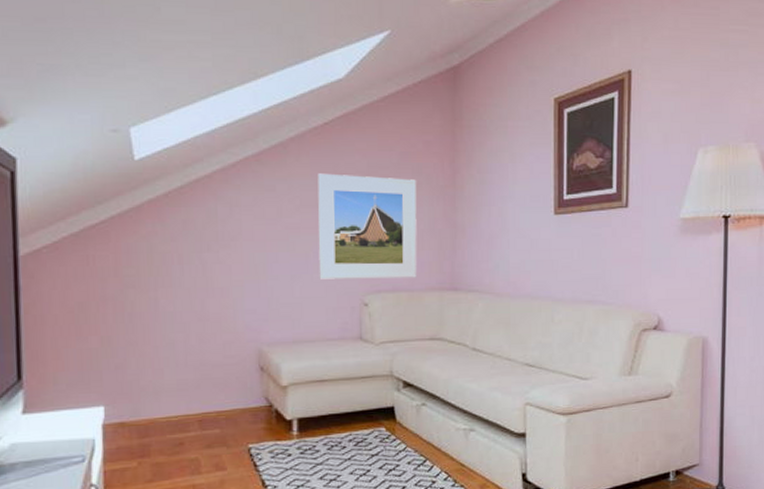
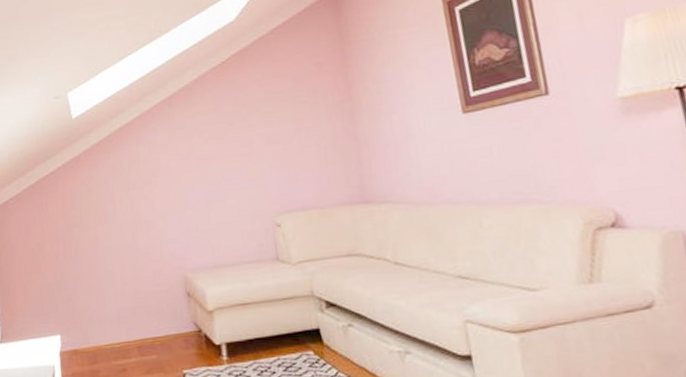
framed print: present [317,173,418,280] -> none [220,99,325,205]

